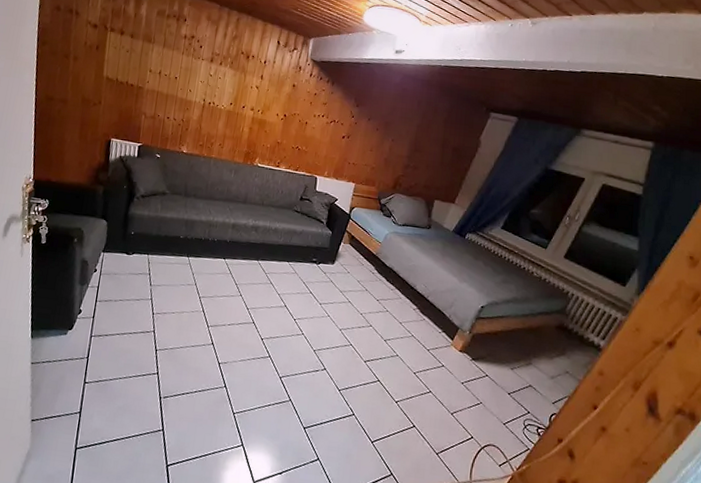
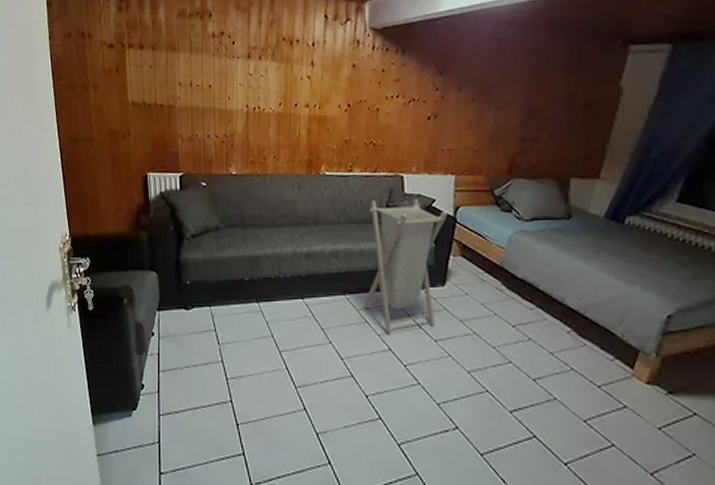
laundry hamper: none [270,192,345,295] -> present [363,198,447,334]

